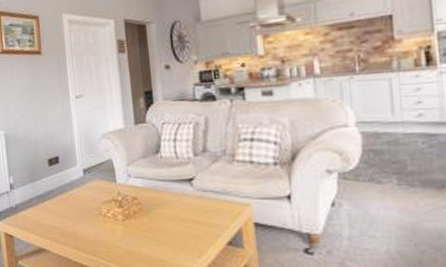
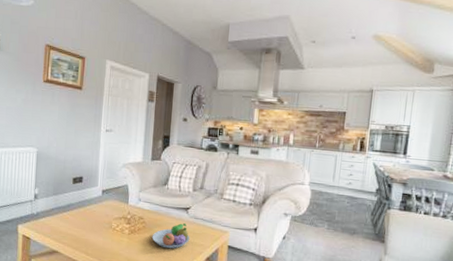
fruit bowl: none [152,198,201,234] -> present [152,222,190,249]

